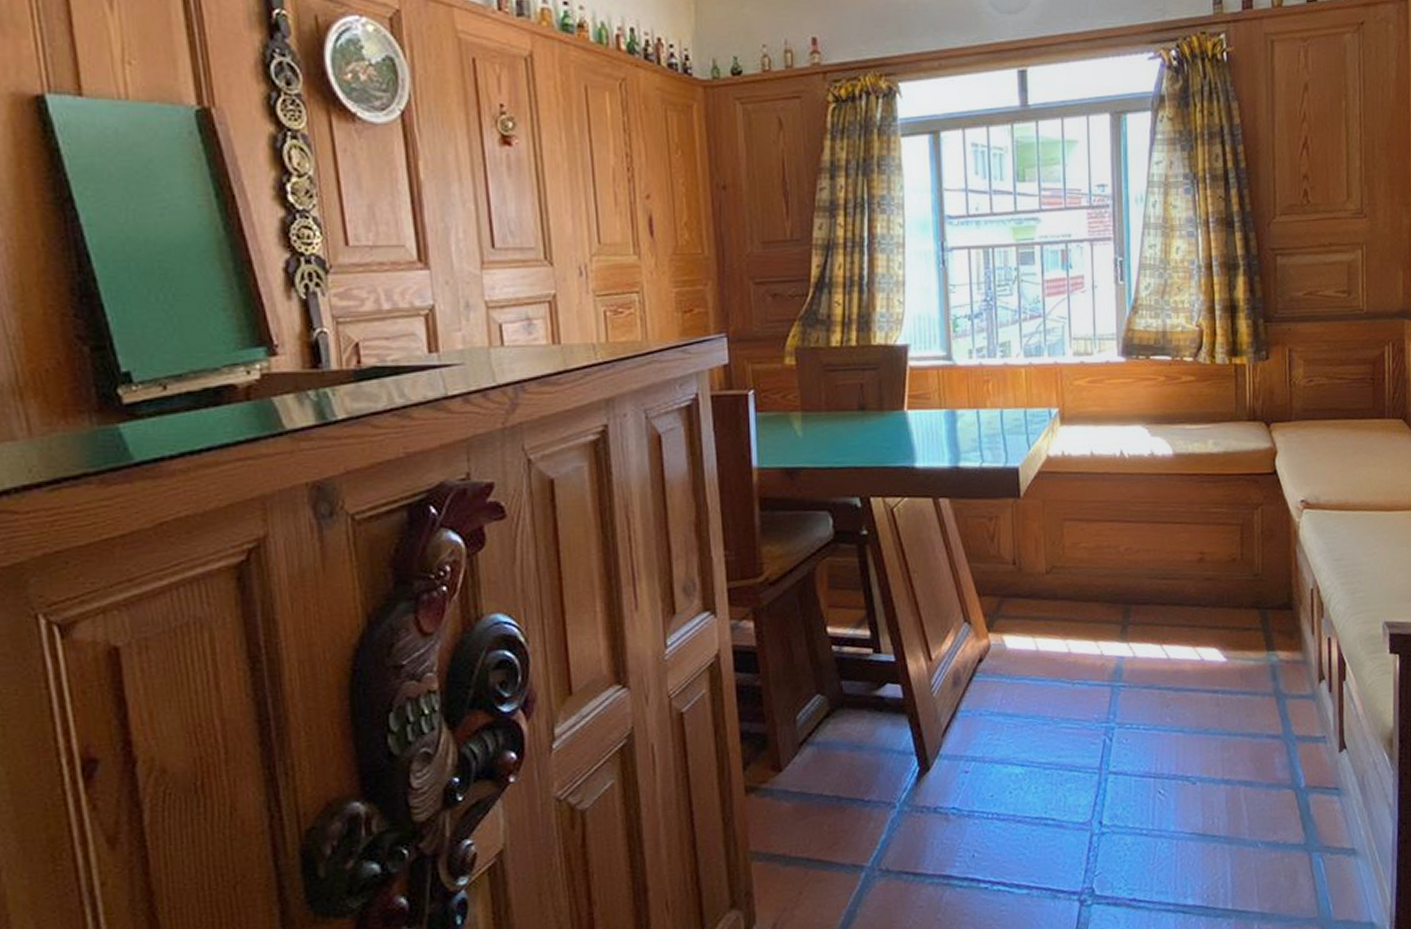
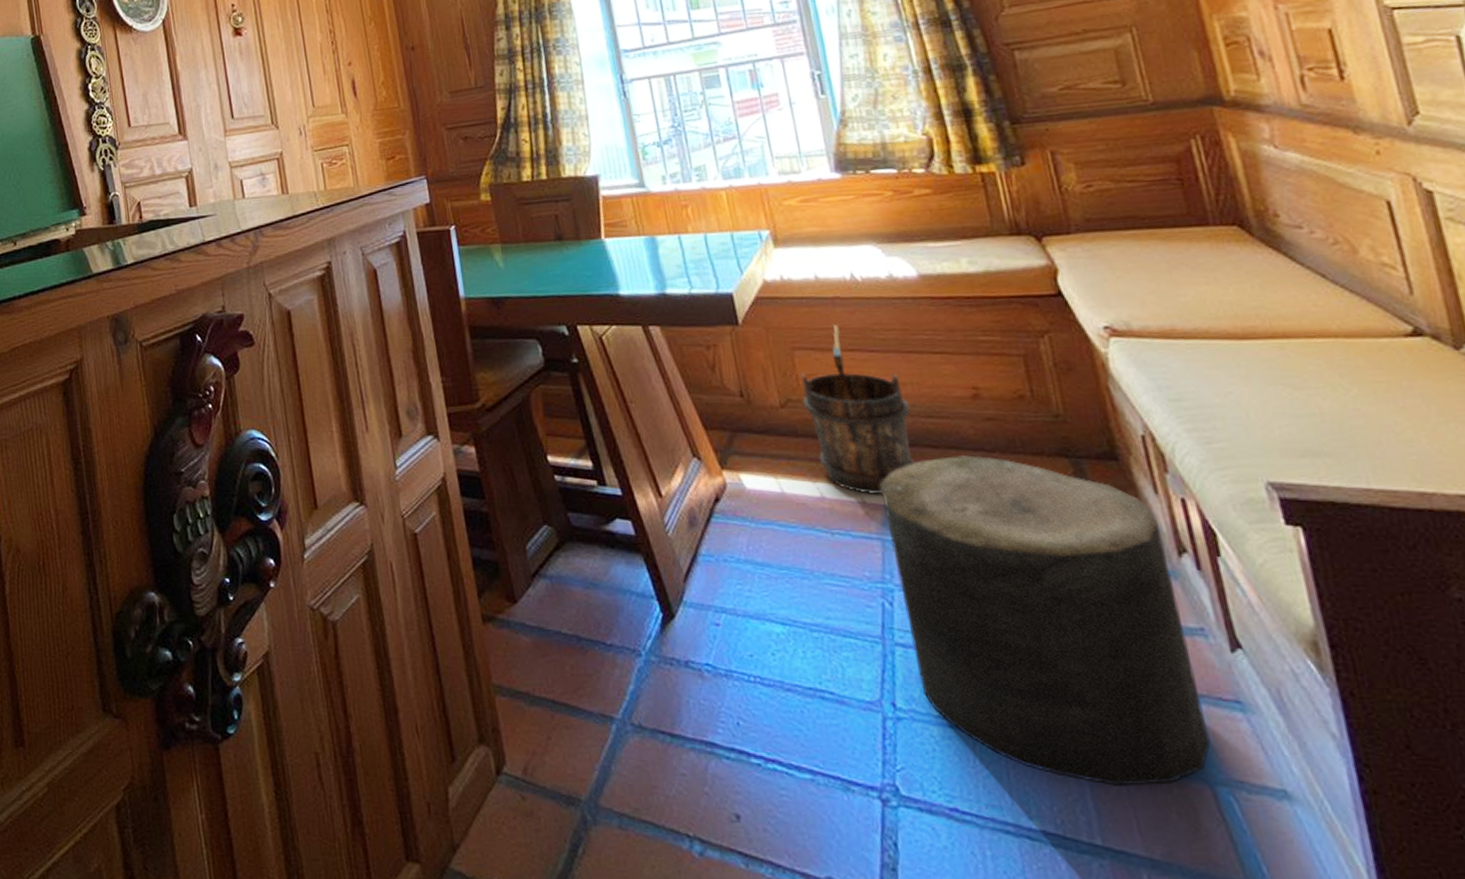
bucket: none [1065,498,1149,648] -> present [800,325,917,495]
stool: none [1116,610,1315,863] -> present [879,455,1211,786]

